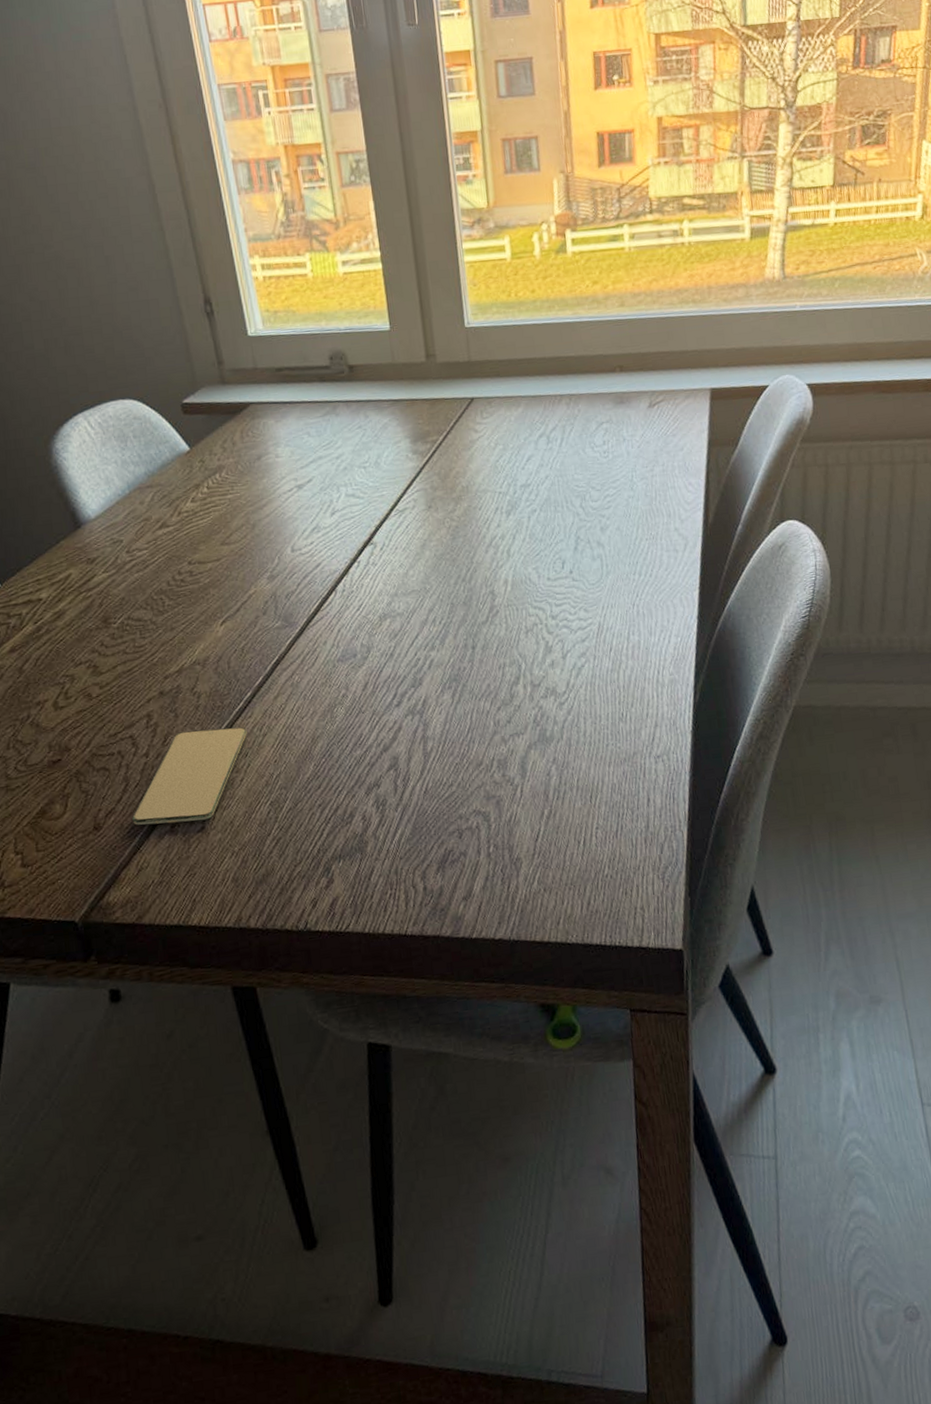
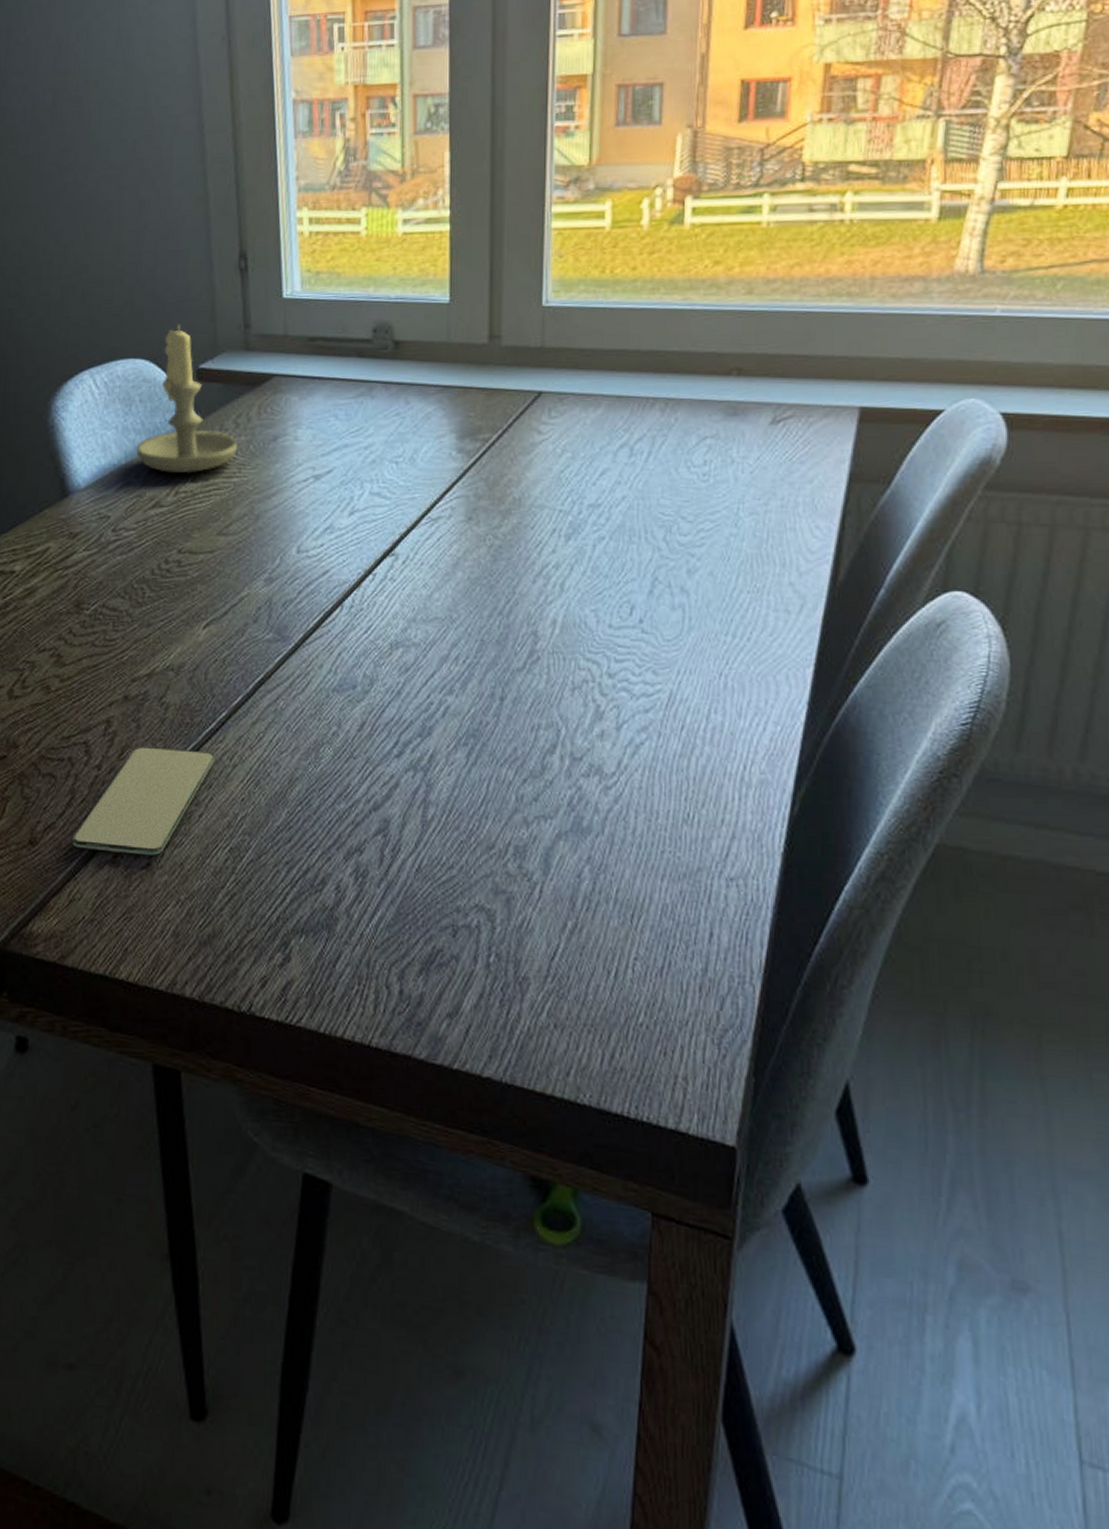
candle: none [137,365,228,497] -> present [136,324,238,474]

